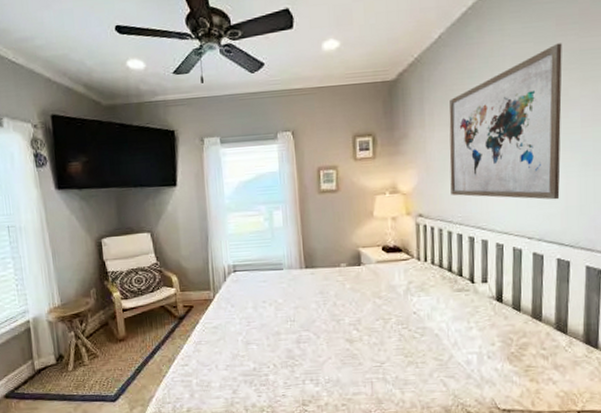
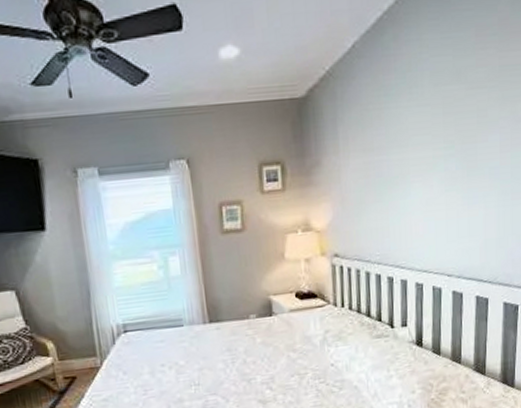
wall art: present [449,43,562,200] -> none [365,57,482,233]

